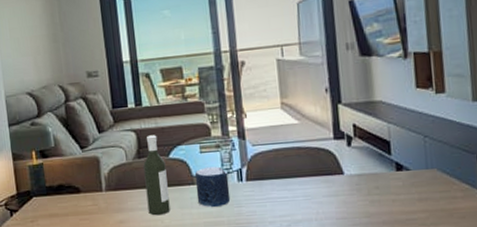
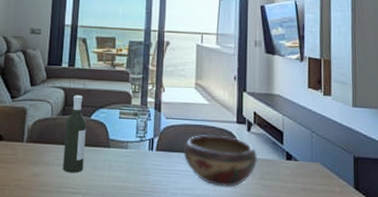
candle: present [194,166,231,207] -> none [109,132,141,172]
decorative bowl: none [276,154,363,209] -> present [183,135,258,187]

